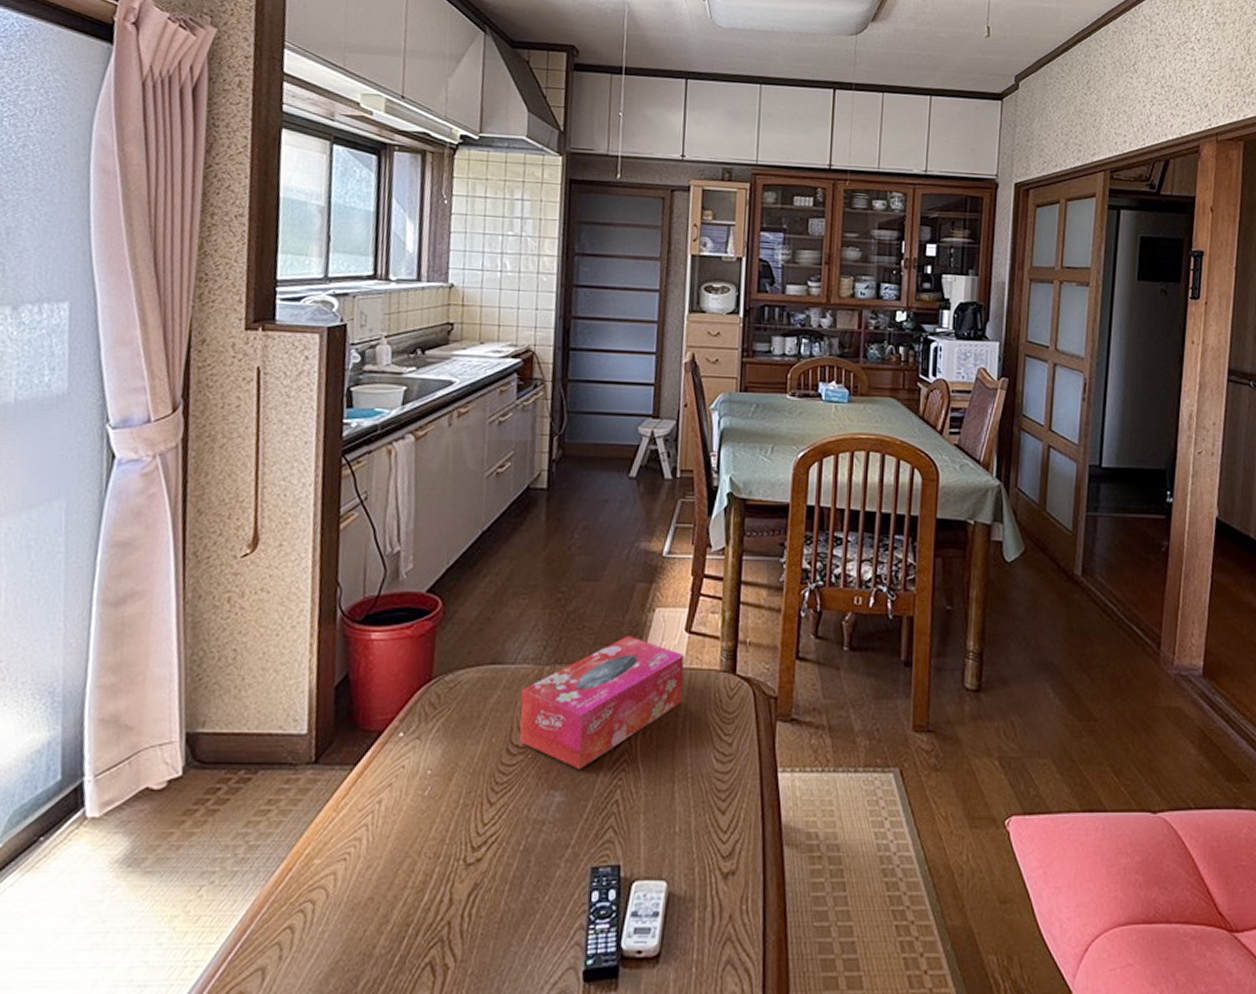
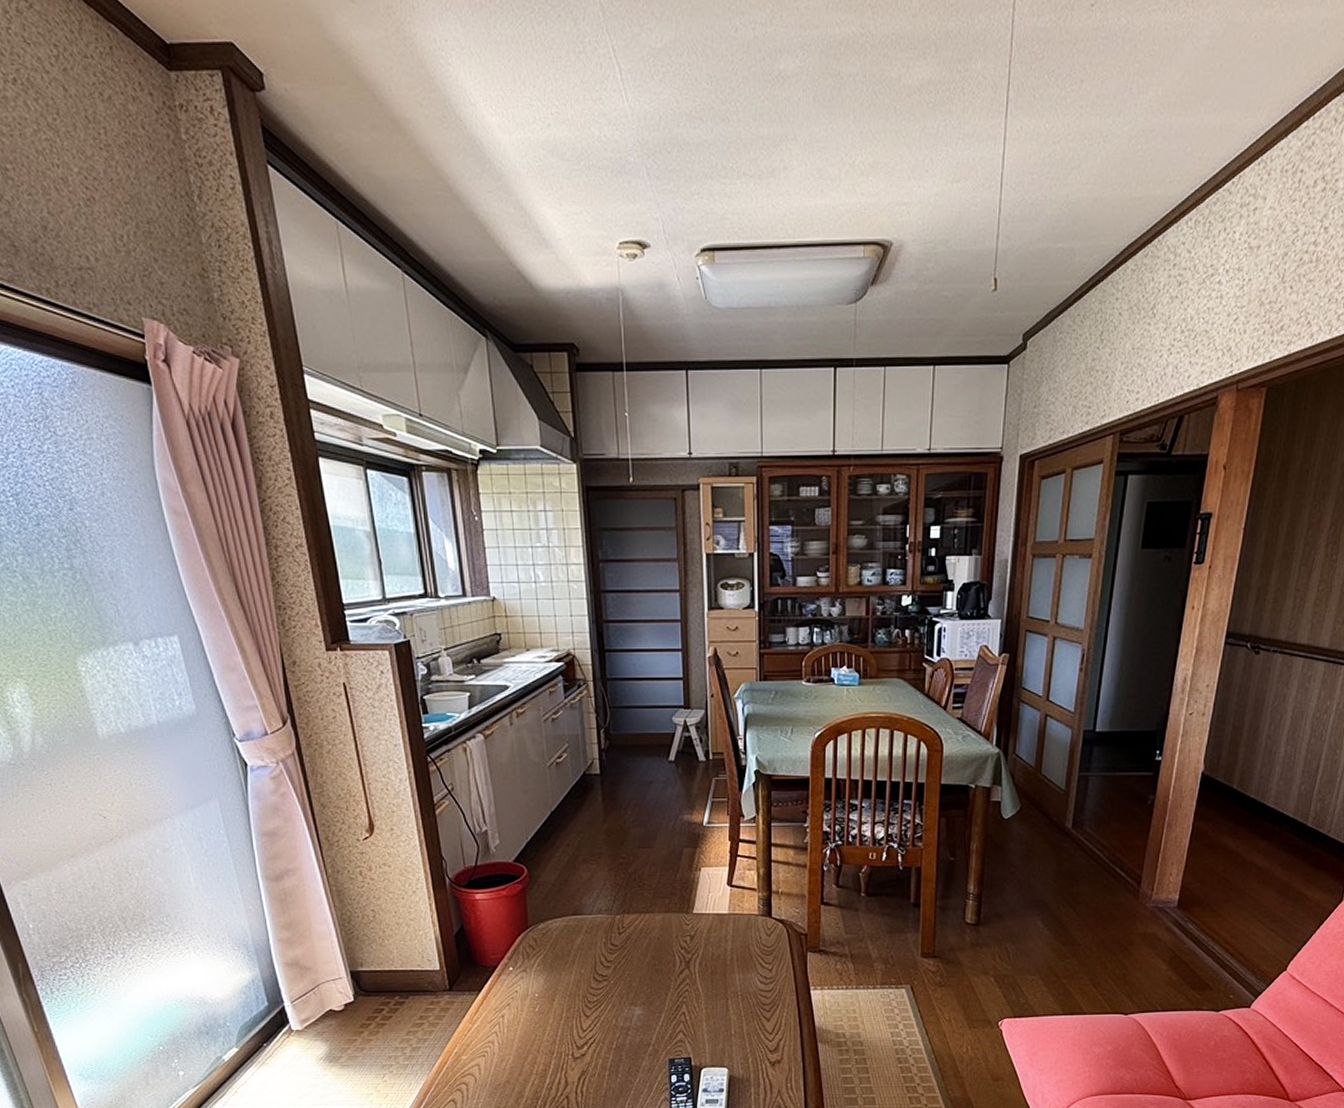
tissue box: present [519,636,684,770] -> none [600,890,729,991]

